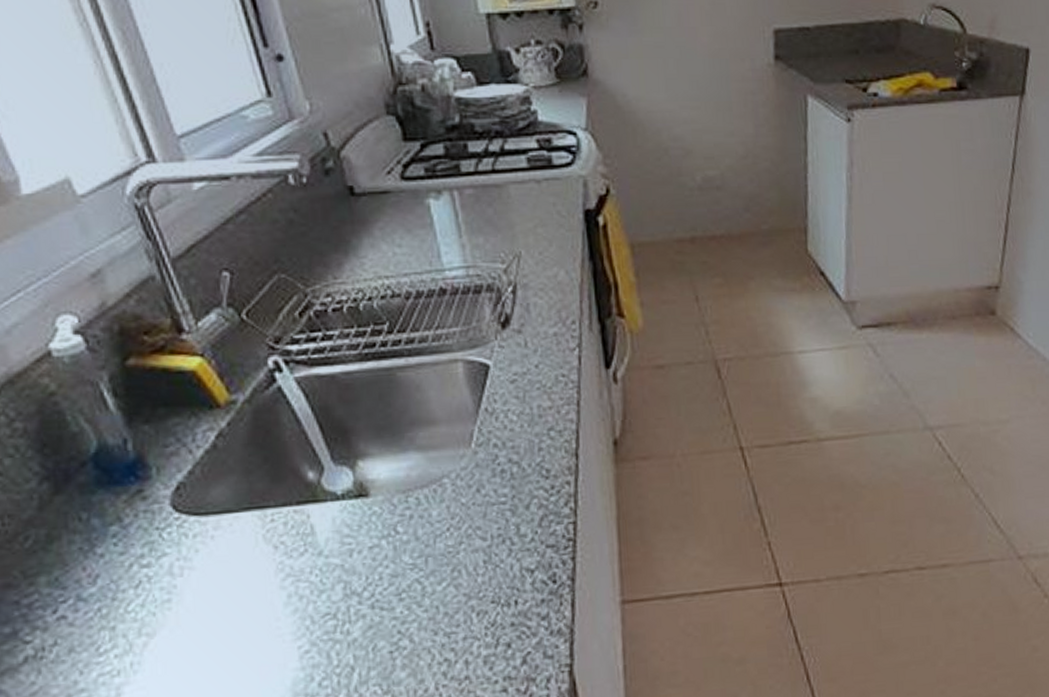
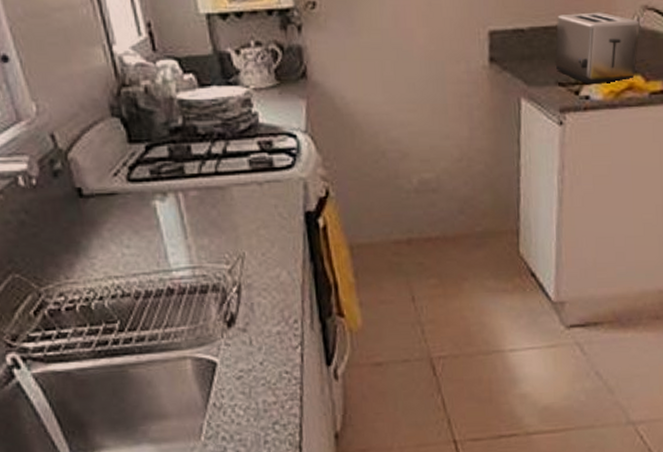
toaster: none [841,11,928,82] -> present [555,12,640,85]

